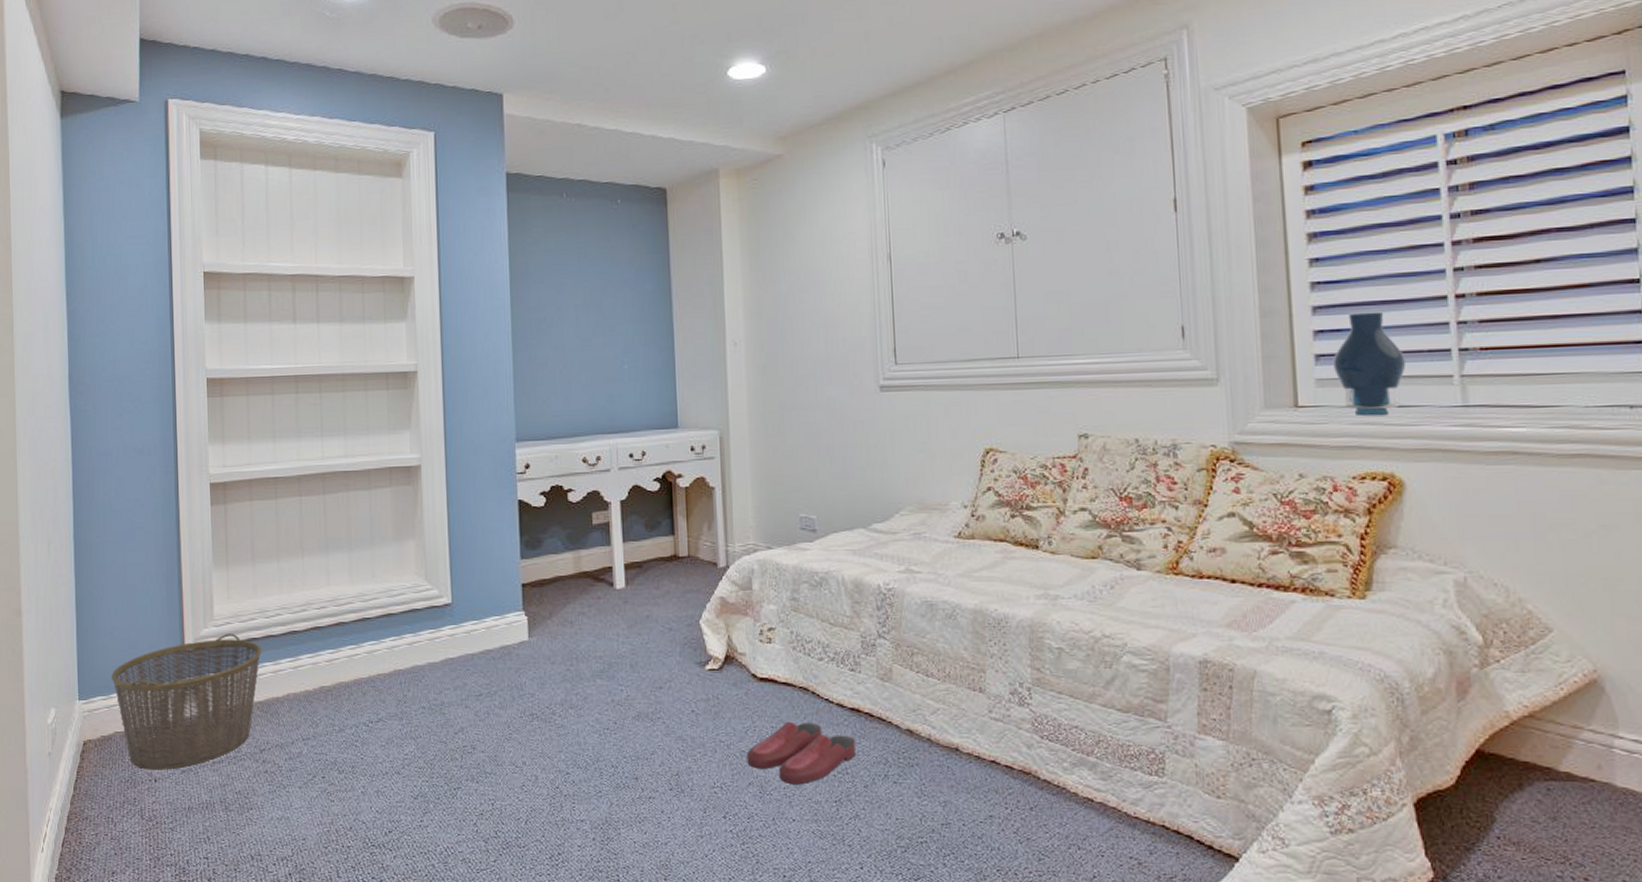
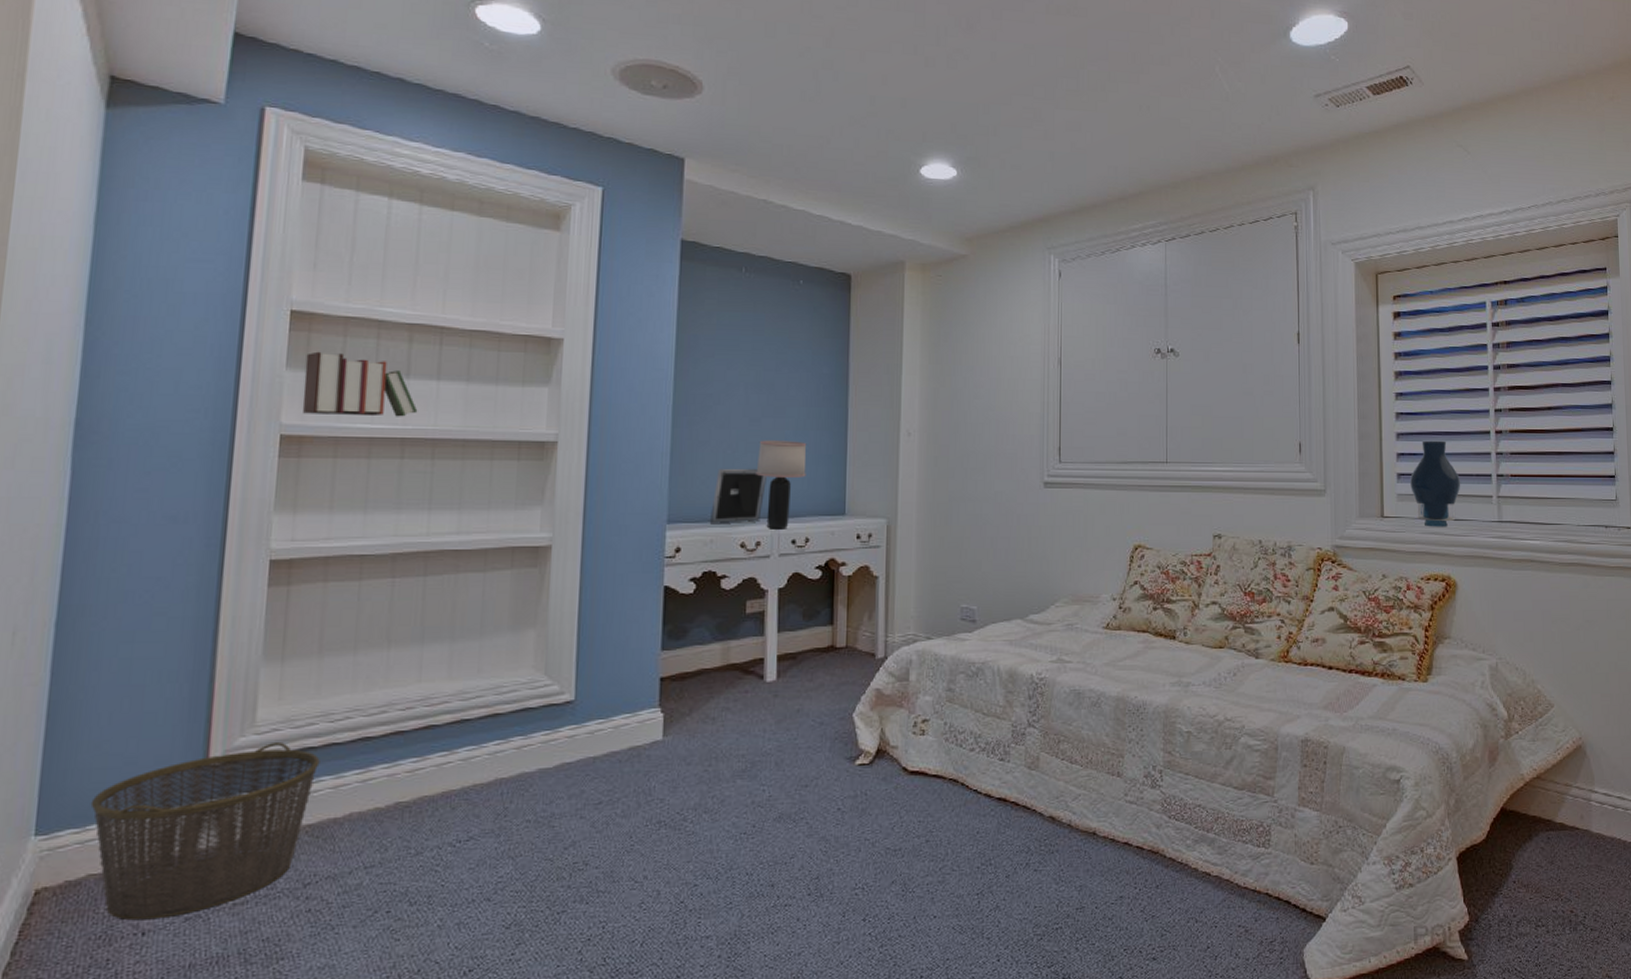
books: none [218,305,305,359] -> present [302,351,418,417]
picture frame: none [553,386,602,442] -> present [709,468,767,525]
table lamp: none [591,358,638,444] -> present [756,440,807,529]
slippers: present [746,721,856,785] -> none [891,814,1000,880]

